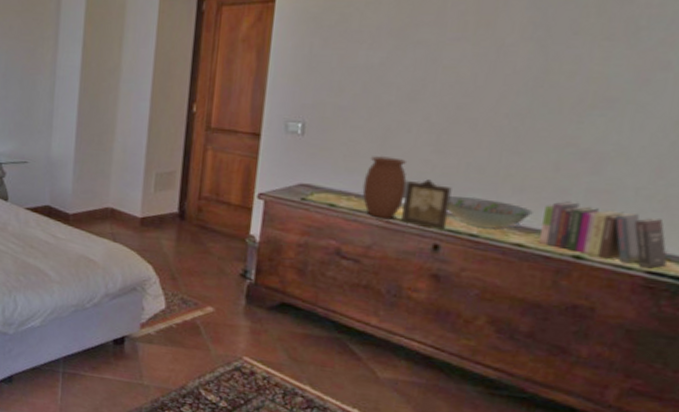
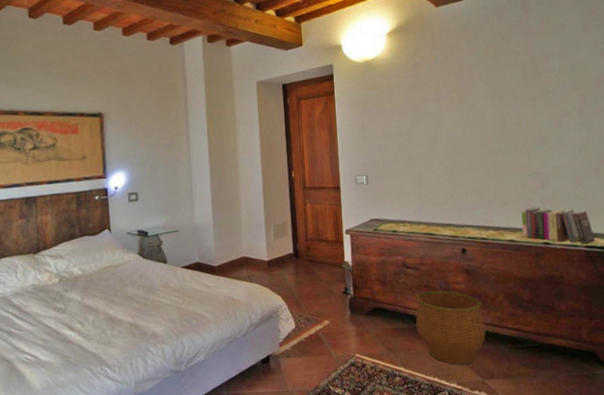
basket: none [339,291,448,402] -> present [415,291,486,365]
decorative vase: present [362,155,408,220] -> none [411,192,439,236]
photo frame: present [401,179,452,230] -> none [438,204,467,238]
decorative bowl: present [447,196,533,229] -> none [465,213,515,233]

